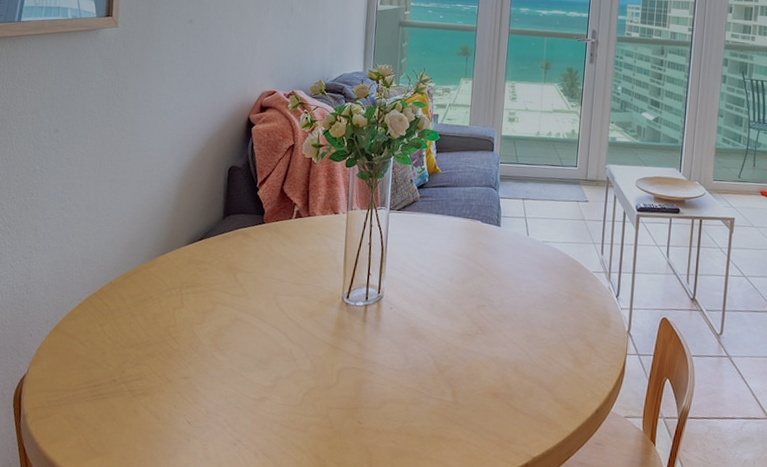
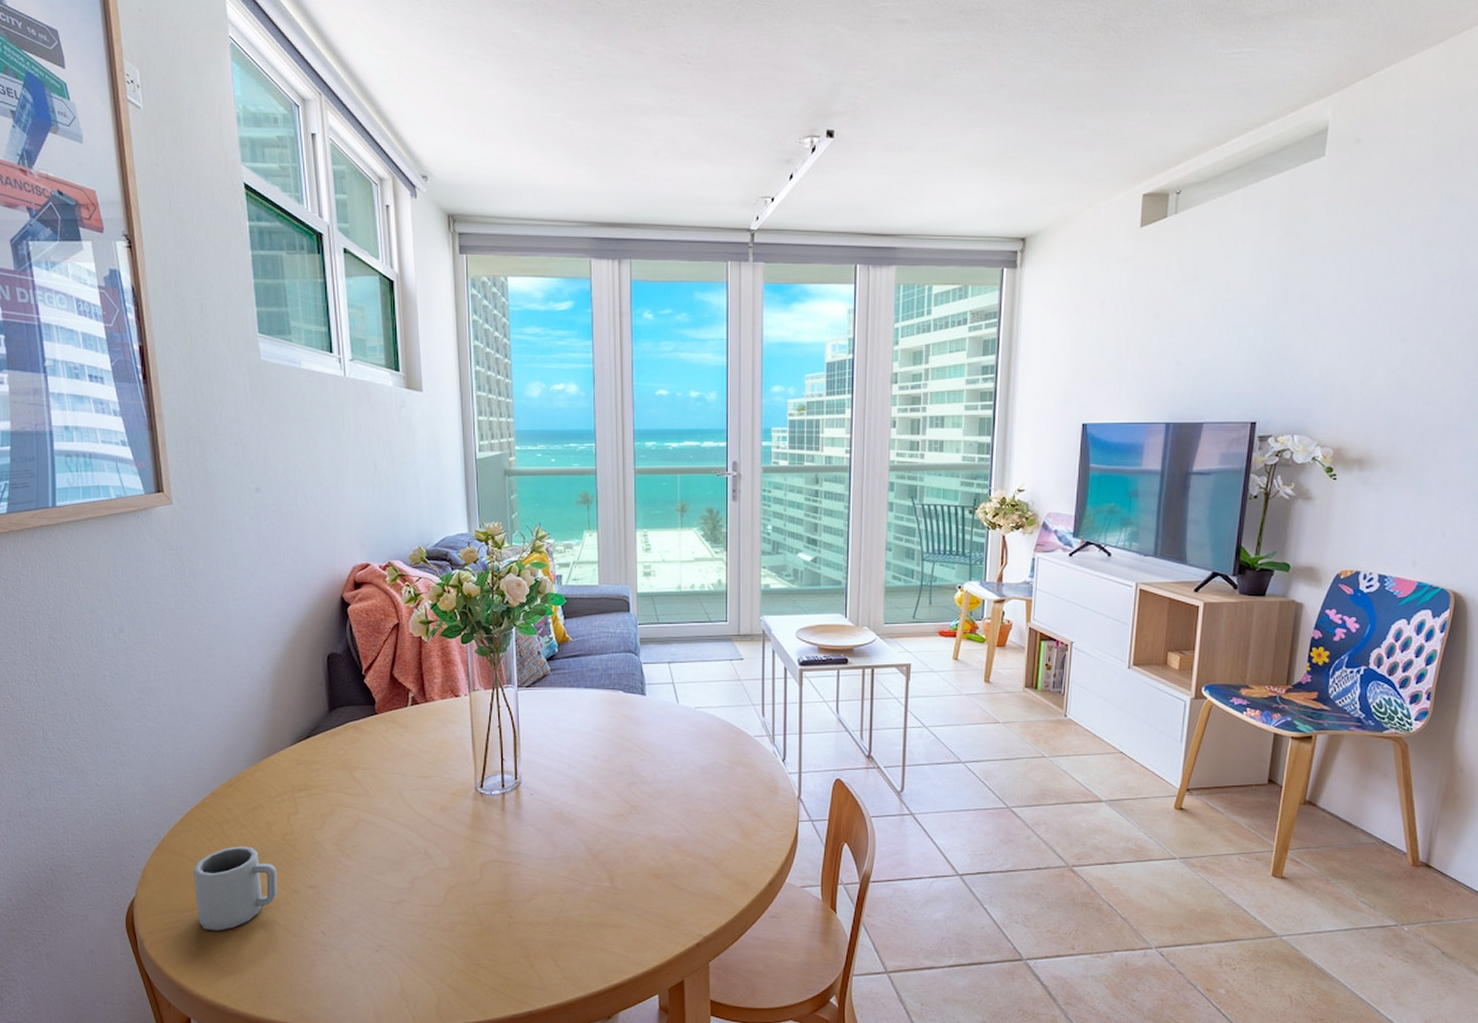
cup: none [79,333,156,413] -> present [193,846,278,931]

